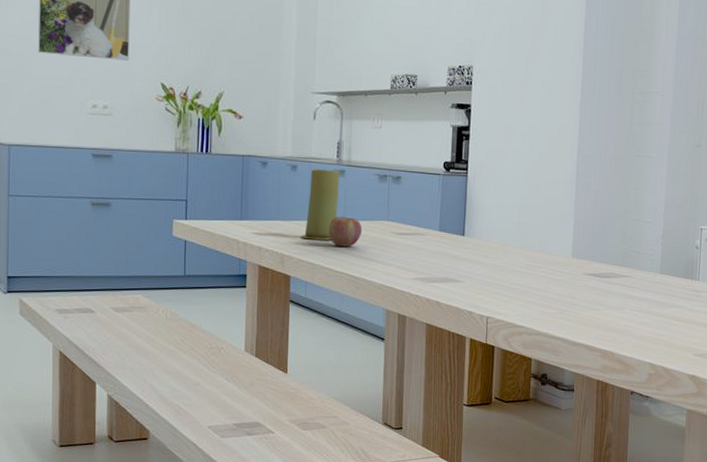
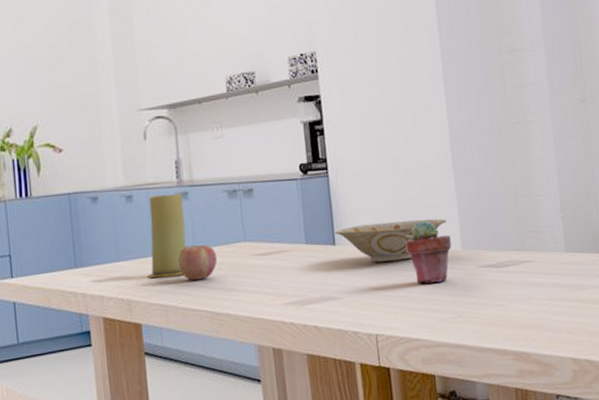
bowl: none [466,222,562,258] -> present [335,218,446,263]
potted succulent: none [523,227,564,282] -> present [404,220,452,284]

